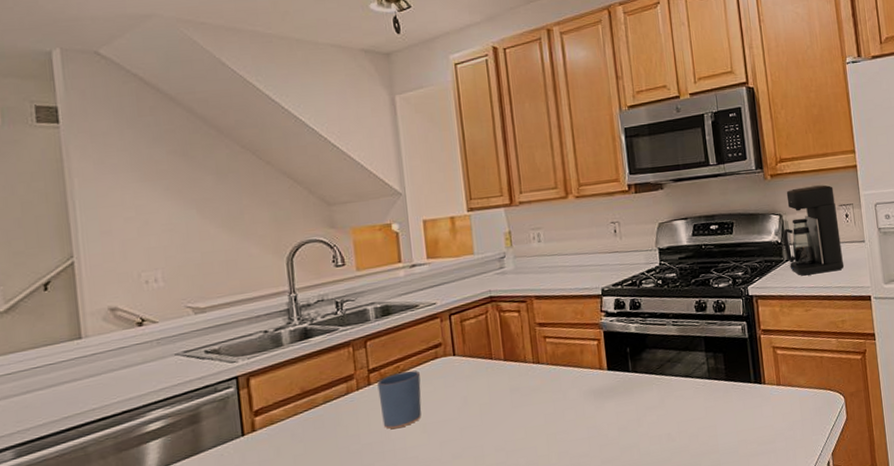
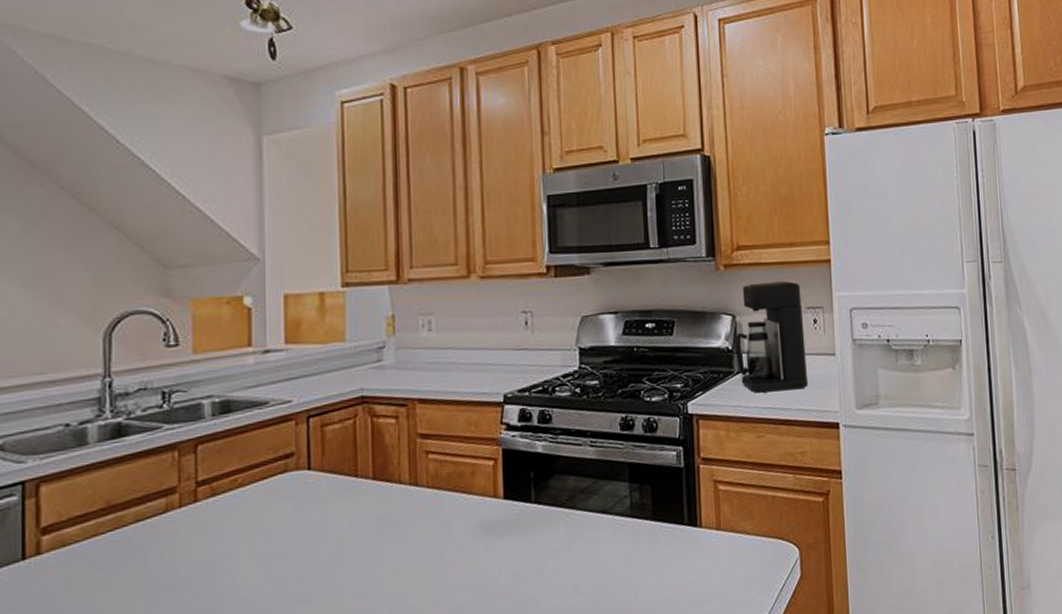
mug: present [377,370,422,429] -> none [206,485,263,561]

